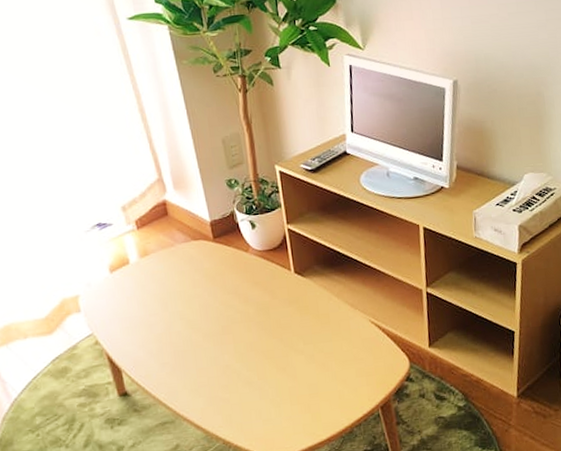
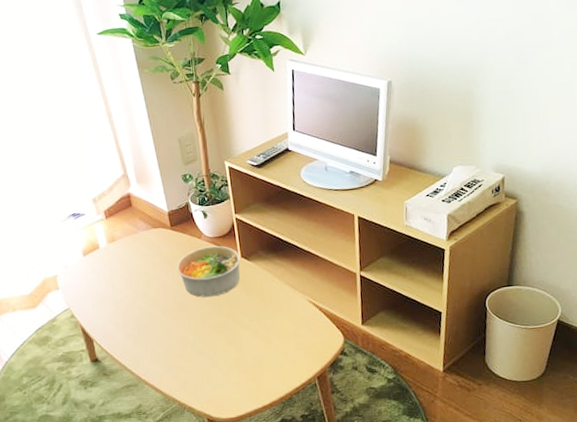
bowl: none [220,260,294,319] -> present [176,245,241,298]

